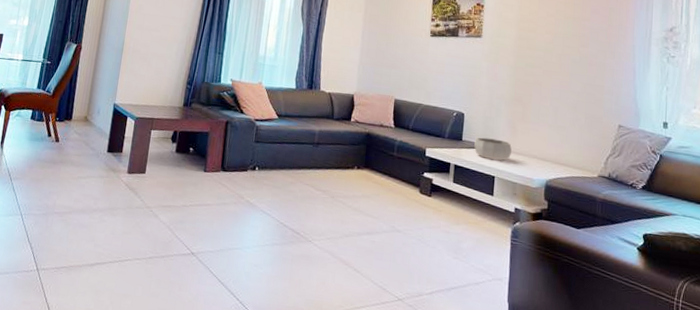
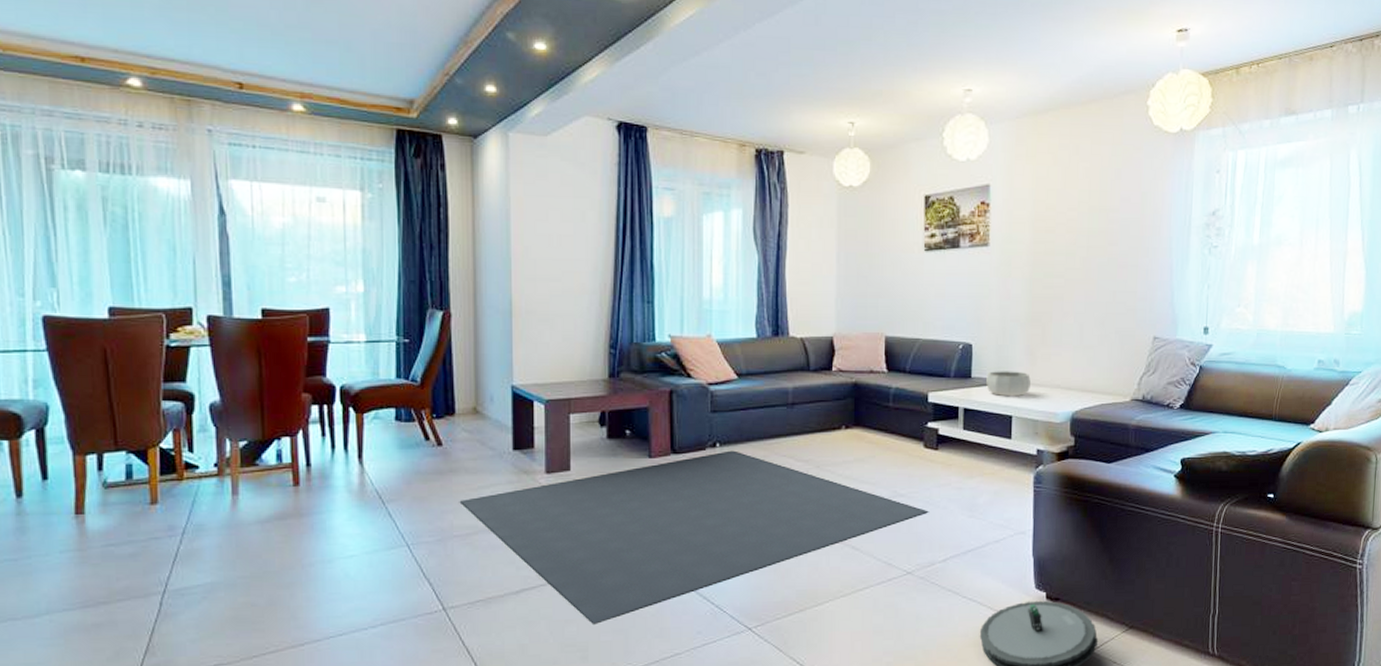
rug: none [64,174,419,301] -> present [461,450,928,624]

